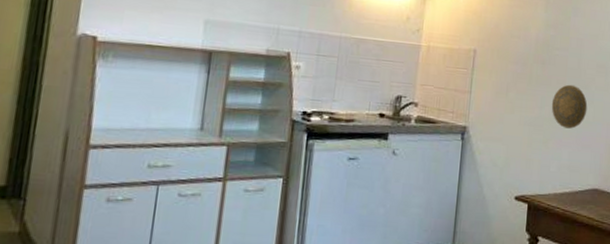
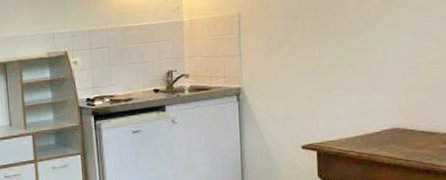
decorative plate: present [551,84,588,129] -> none [331,27,376,73]

